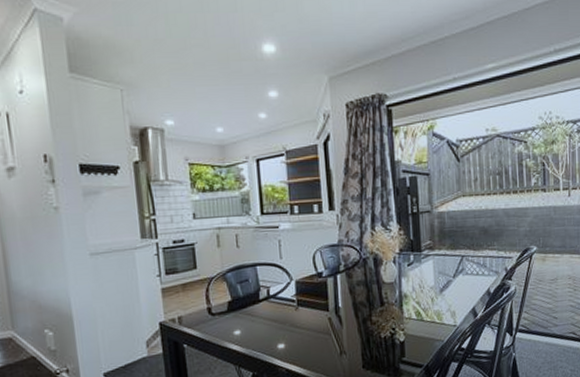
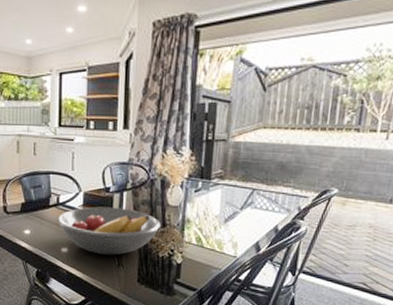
fruit bowl: none [270,291,379,345] -> present [57,206,161,255]

